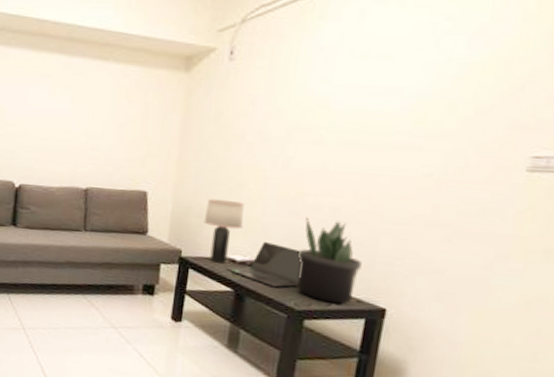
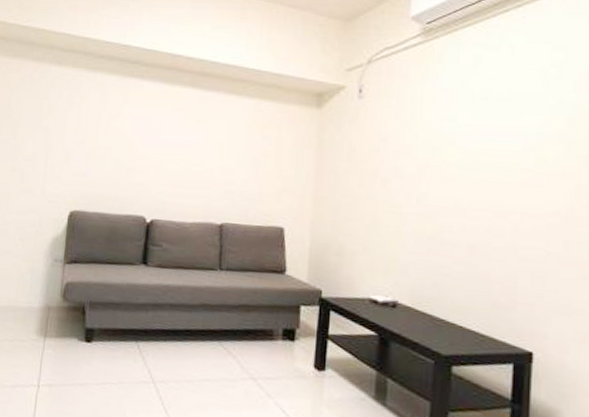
table lamp: present [203,198,244,264] -> none [342,235,383,305]
laptop: present [225,242,302,288] -> none [368,281,444,331]
planter: present [296,217,362,305] -> none [440,254,503,348]

